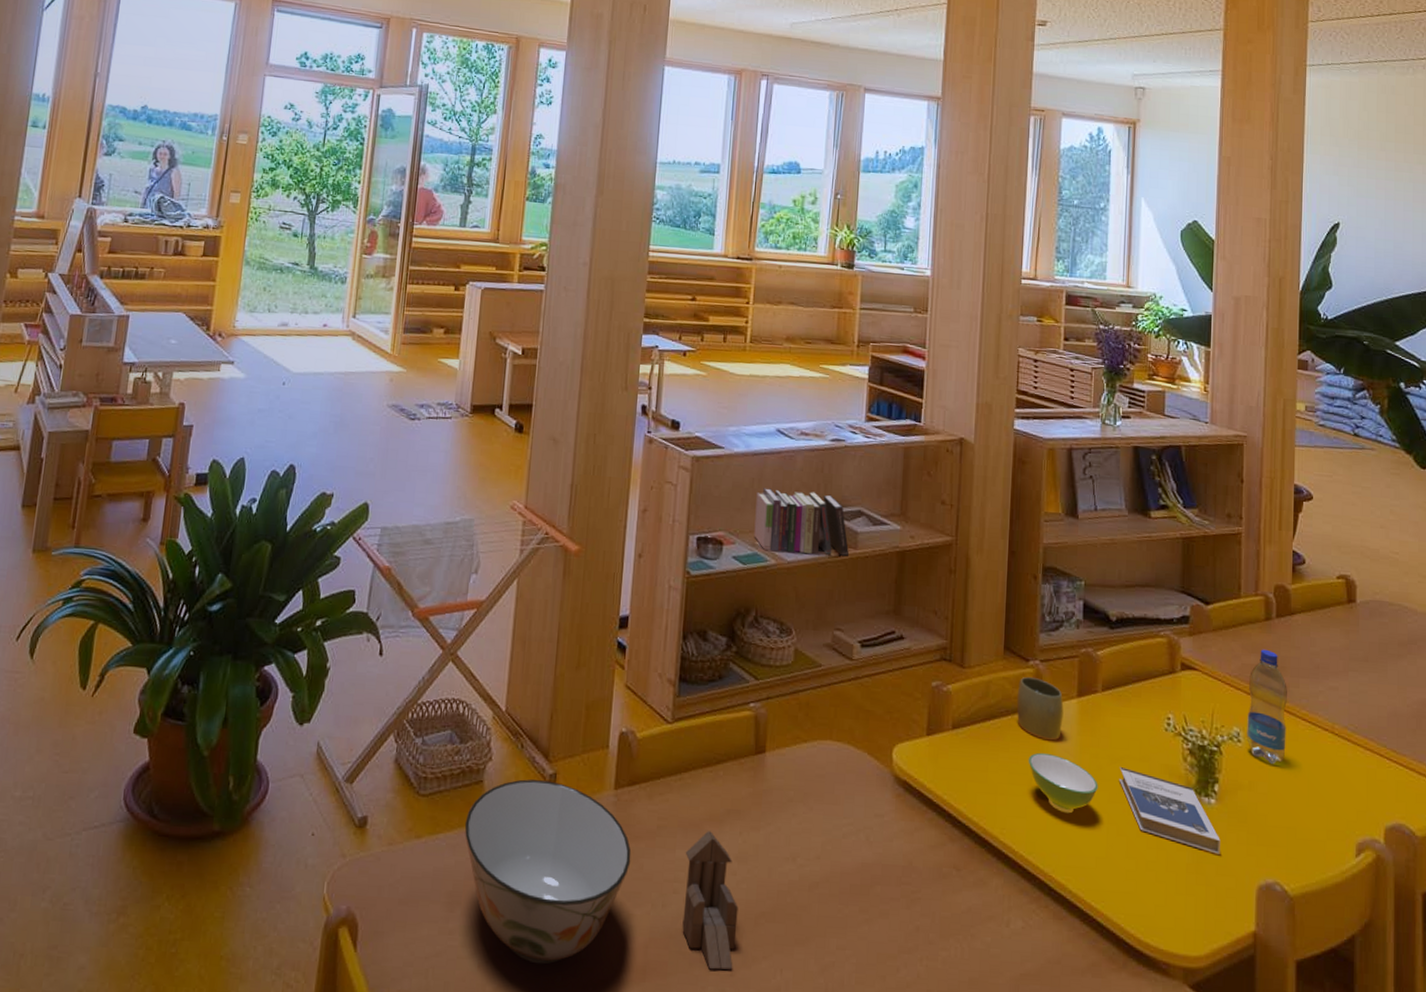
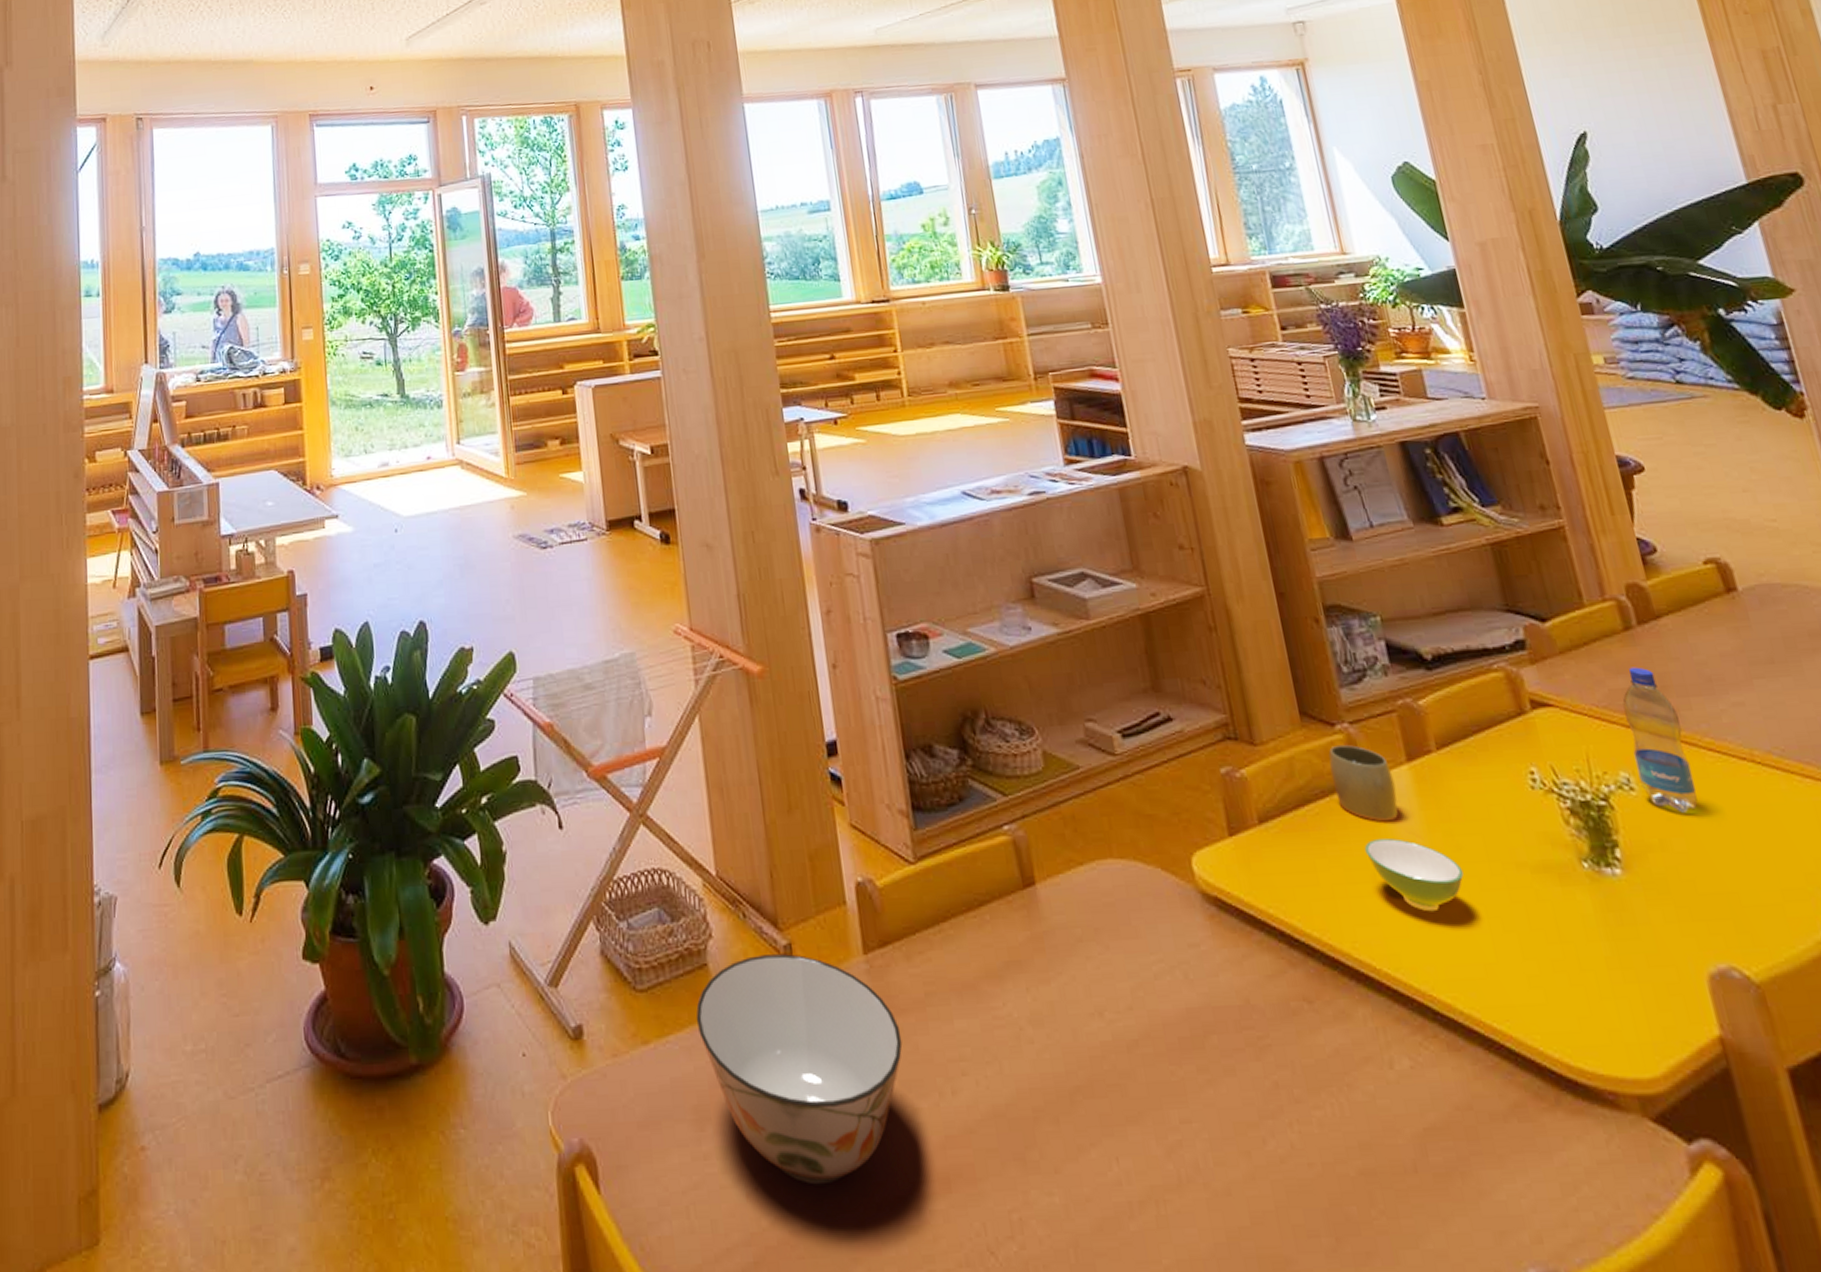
toy blocks: present [682,831,738,971] -> none [965,991,1057,1168]
books: present [754,488,850,557] -> none [955,558,1083,638]
hardback book: present [1119,766,1220,854] -> none [1484,842,1646,940]

